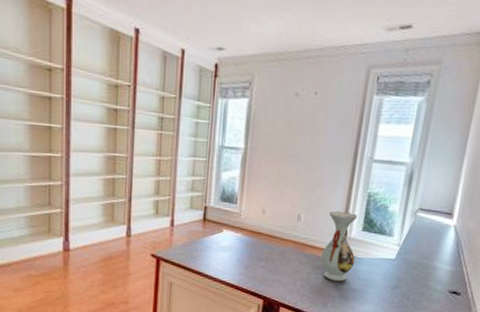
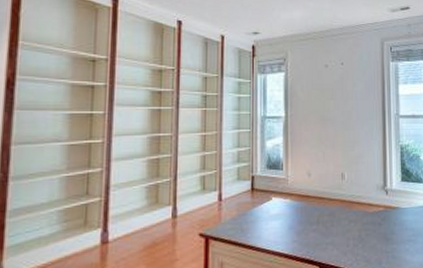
vase: present [320,210,358,283] -> none [368,165,400,237]

